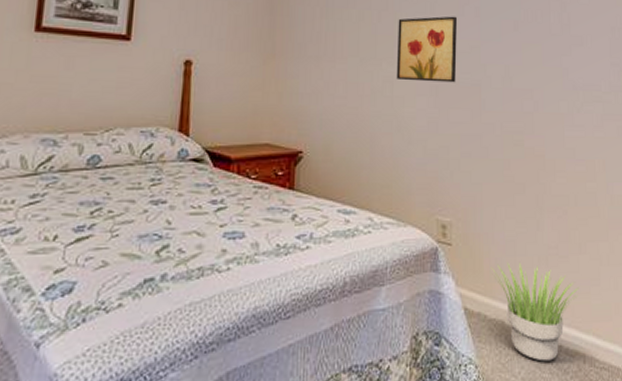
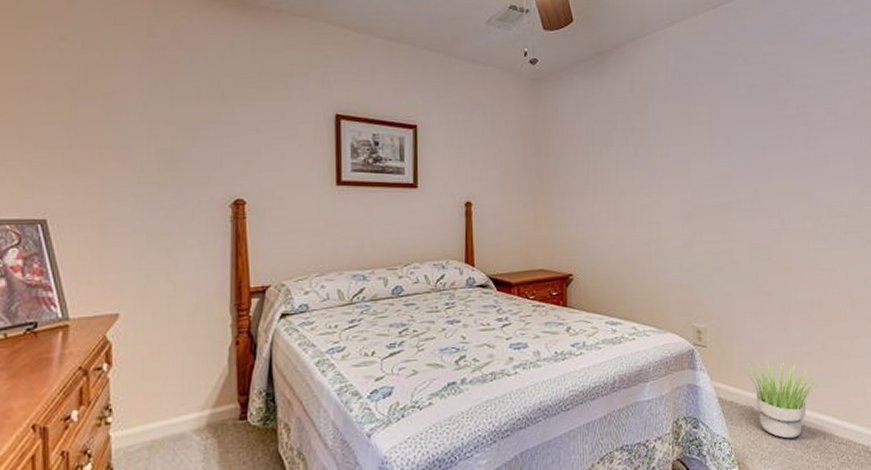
wall art: present [396,16,458,83] -> none [653,146,709,208]

